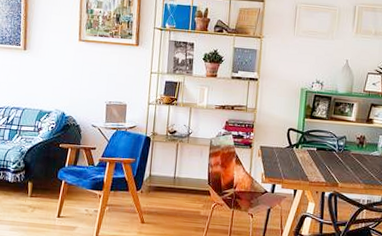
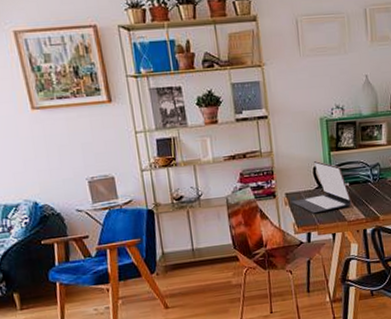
laptop: none [264,124,316,169] -> present [291,161,352,214]

